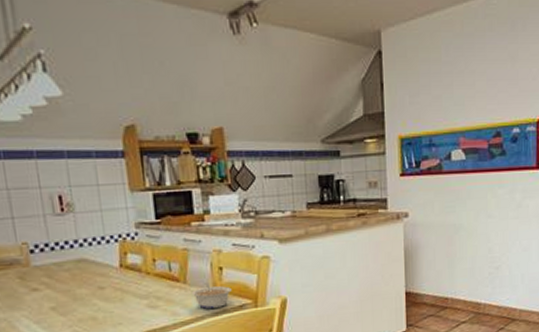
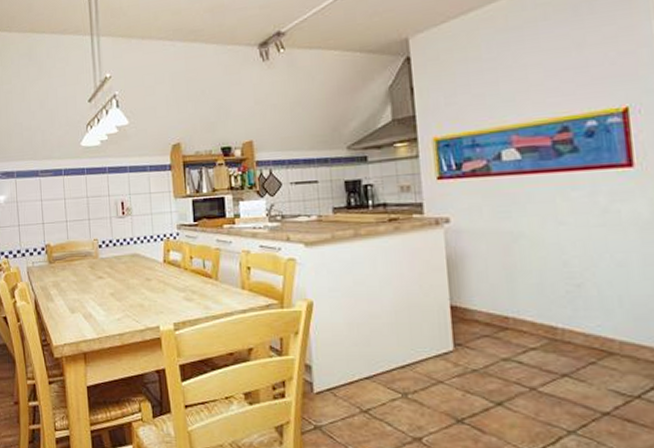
legume: present [191,283,232,309] -> none [222,281,259,305]

